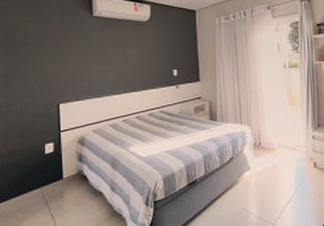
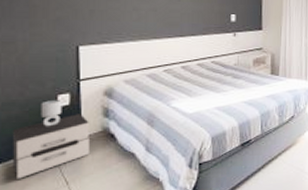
nightstand: none [15,147,68,214] -> present [13,99,89,179]

